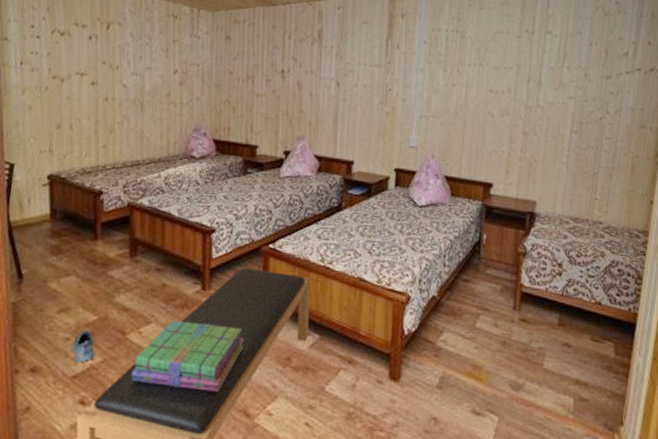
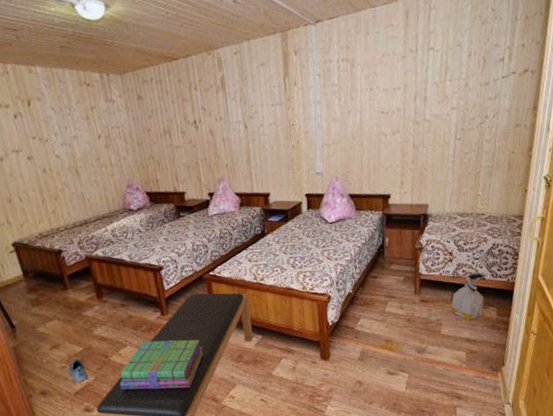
bag: none [556,292,603,356] -> present [450,271,486,321]

